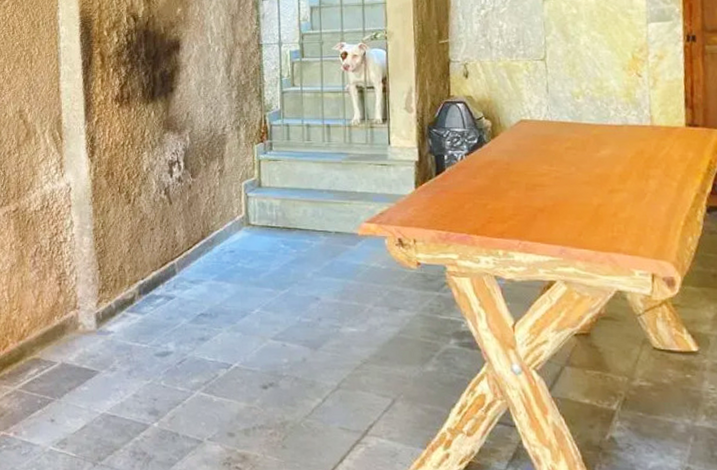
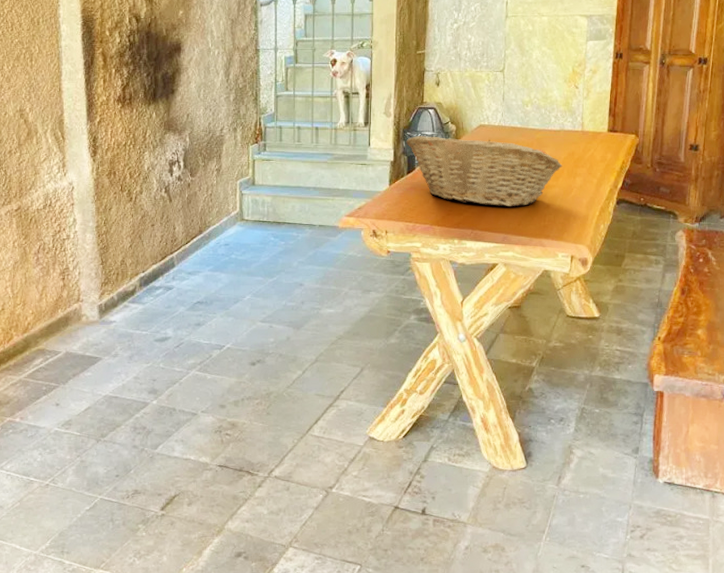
fruit basket: none [432,132,630,214] -> present [406,135,563,207]

